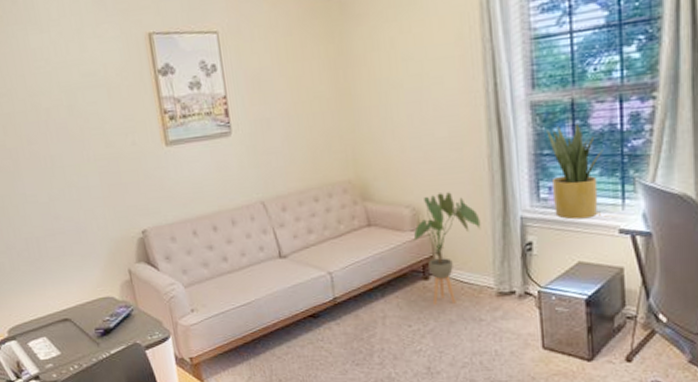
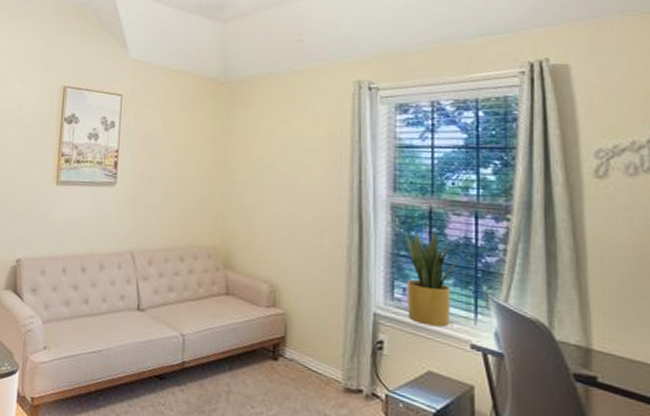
house plant: present [413,192,481,305] -> none [267,274,334,392]

